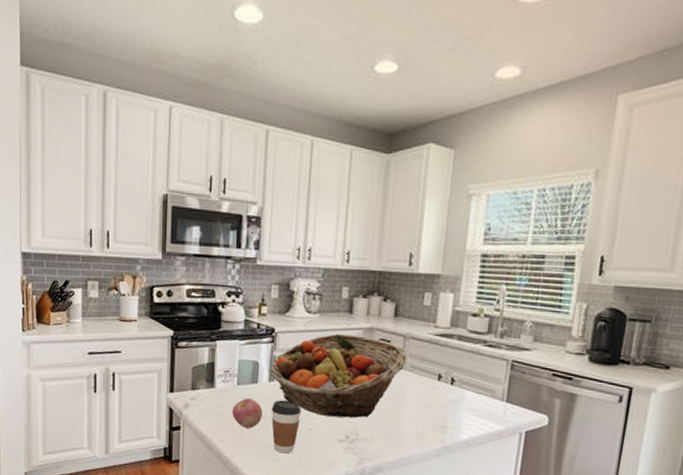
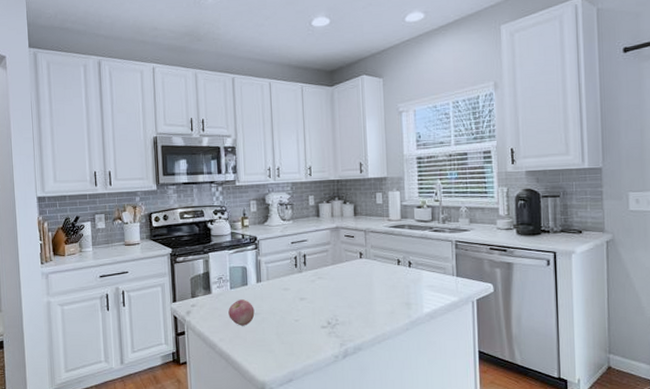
fruit basket: present [269,334,408,418] -> none [256,235,370,307]
coffee cup: present [271,400,302,454] -> none [261,297,288,345]

